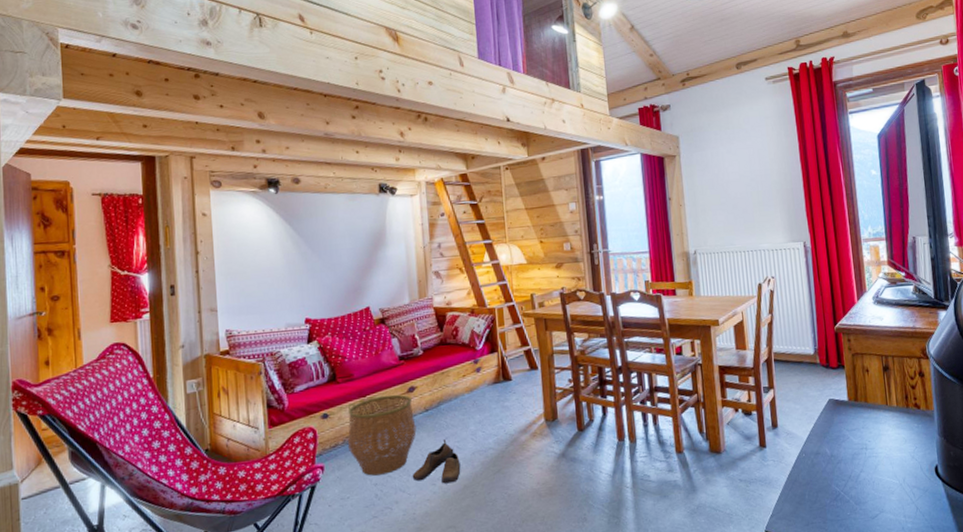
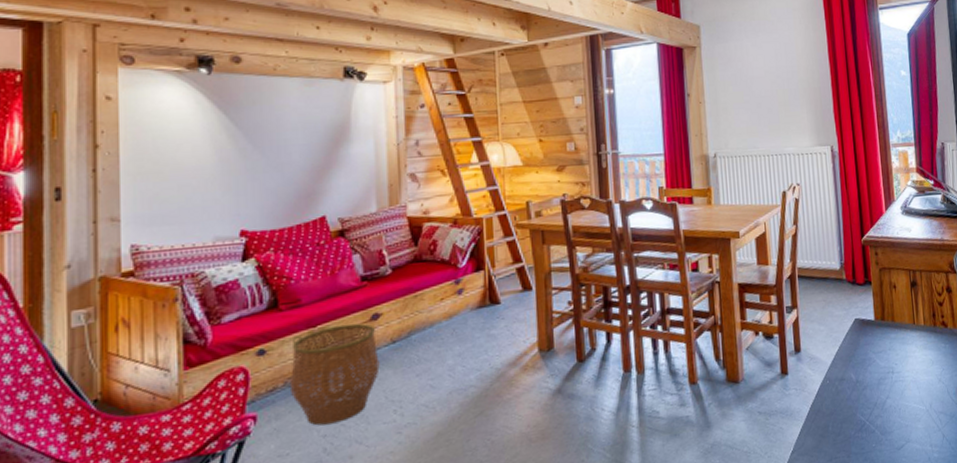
shoe: present [412,440,461,484] -> none [372,377,434,432]

